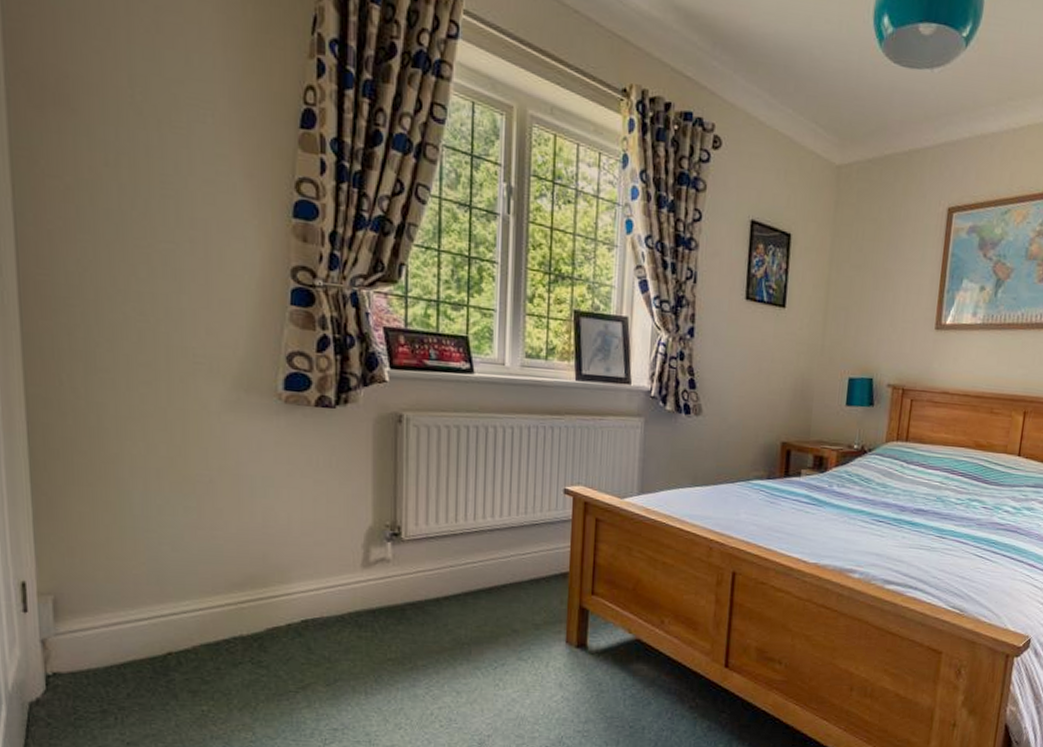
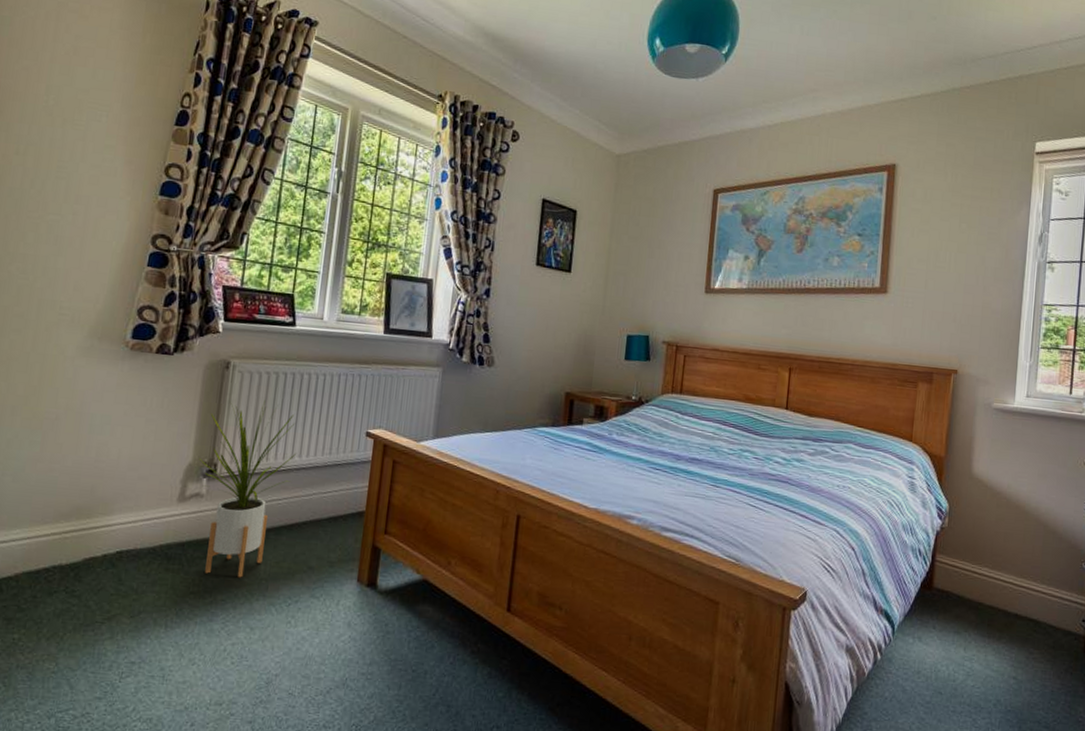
house plant: none [379,456,489,643] -> present [198,400,297,578]

